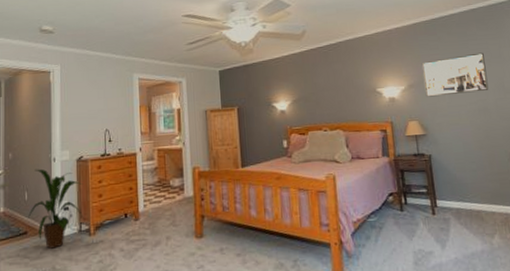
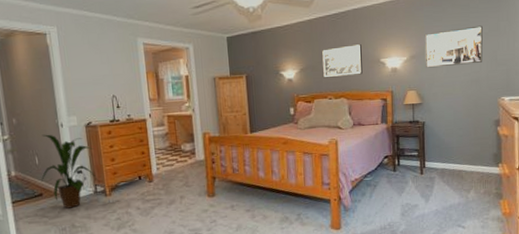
wall art: none [314,74,359,109] -> present [321,44,363,78]

